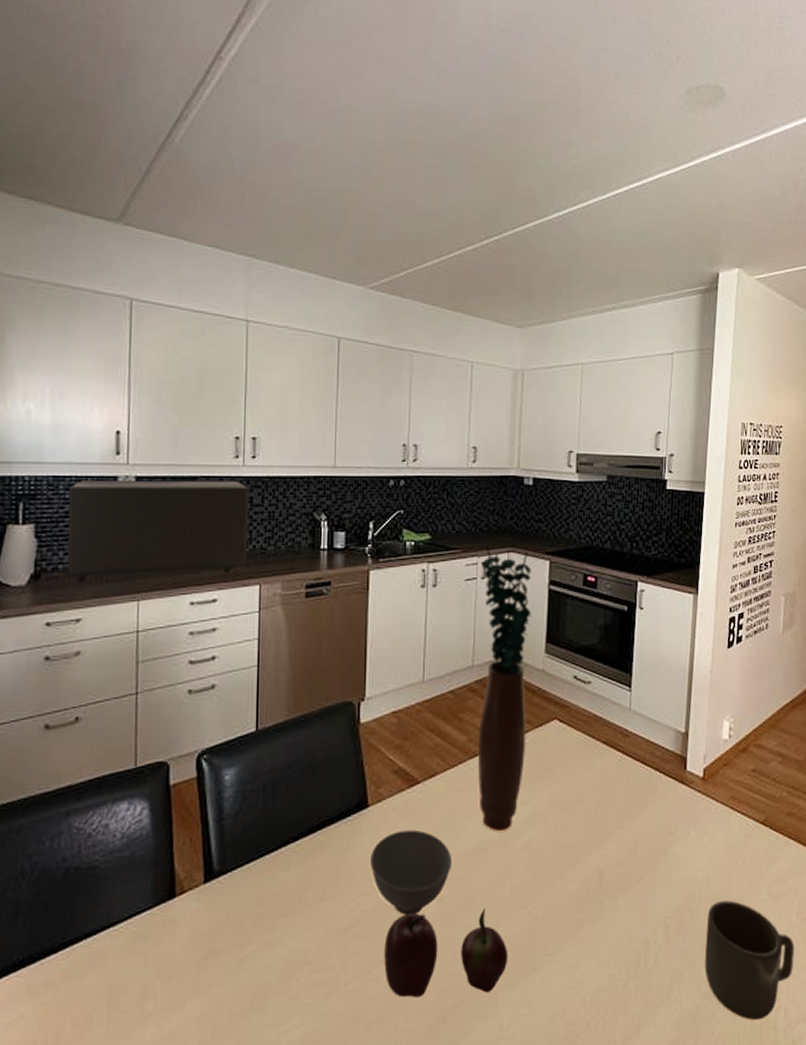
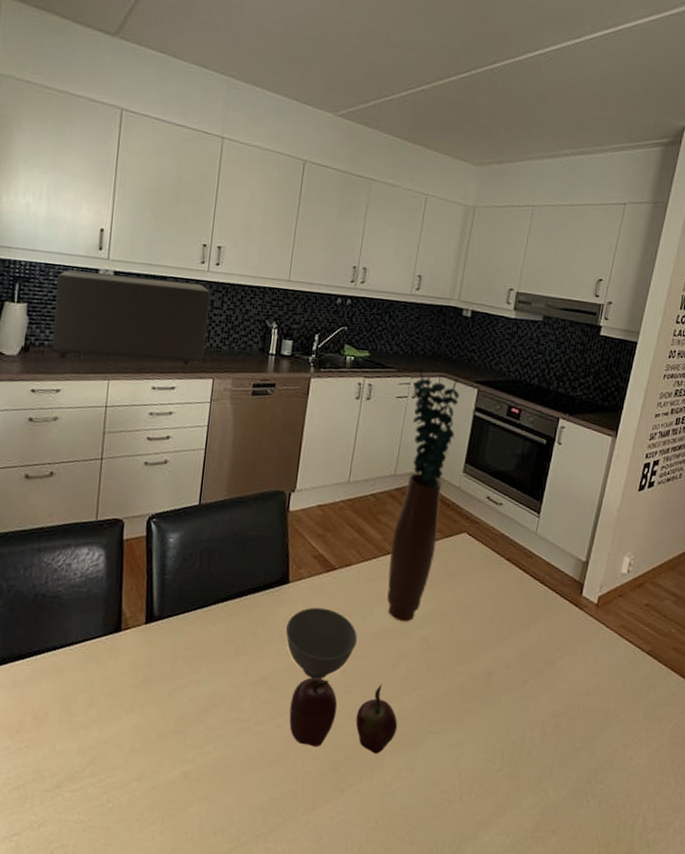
mug: present [704,900,795,1021] -> none [573,714,662,821]

